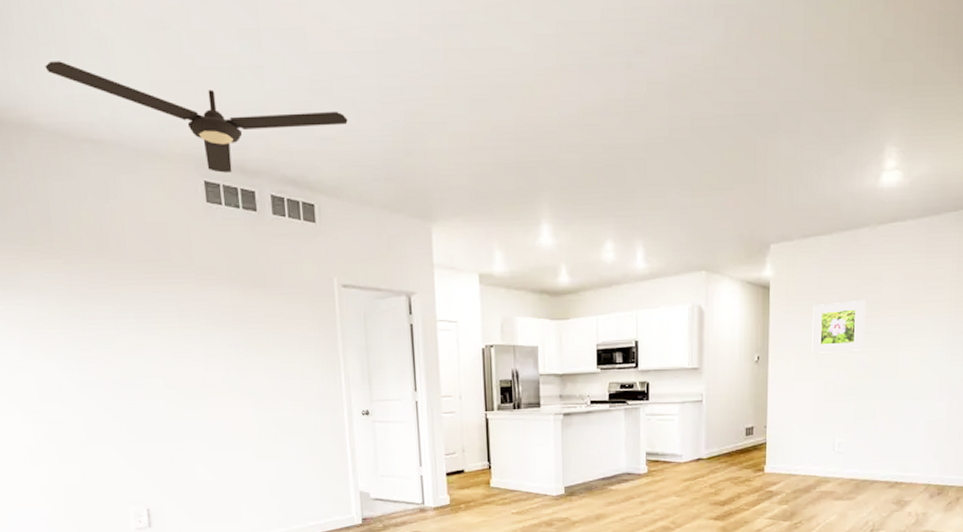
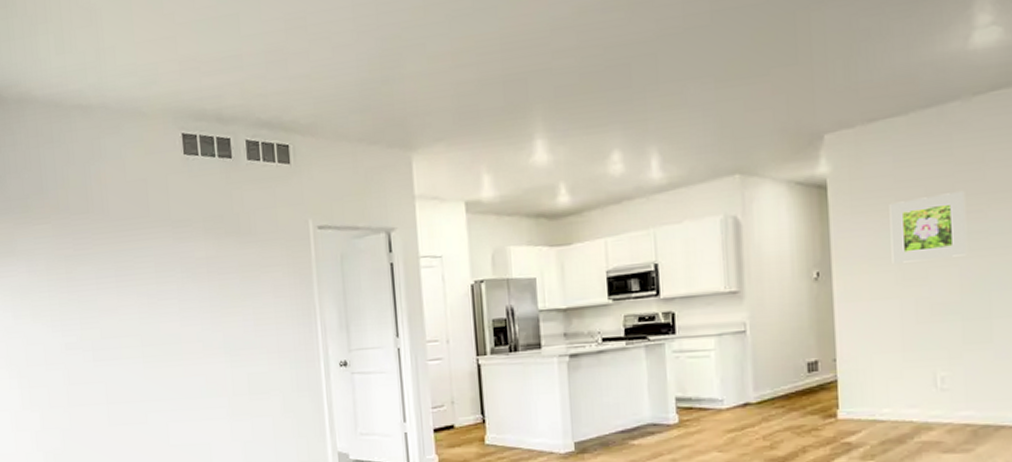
ceiling fan: present [45,61,348,173] -> none [42,36,322,124]

